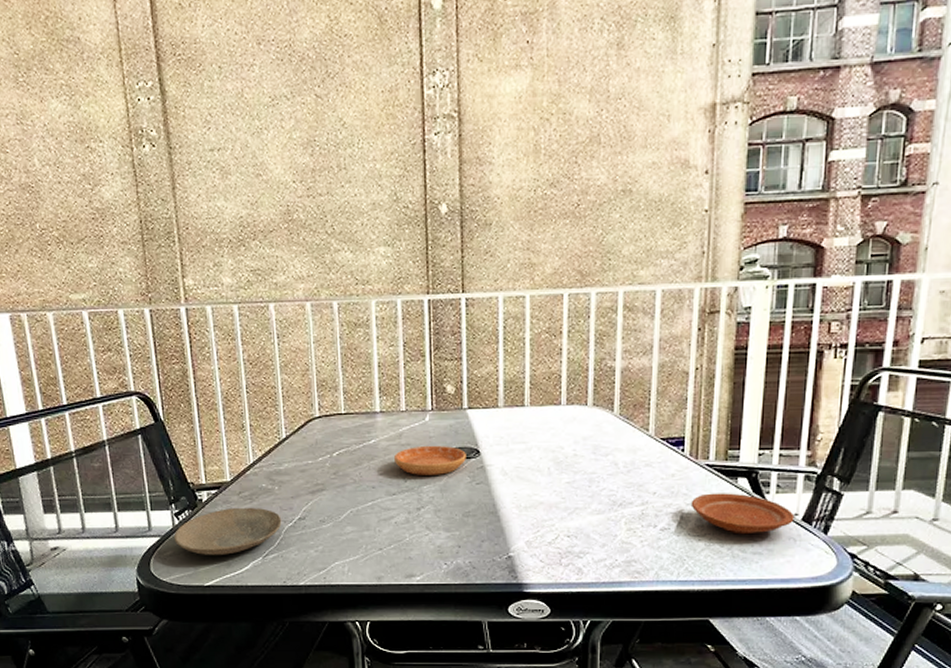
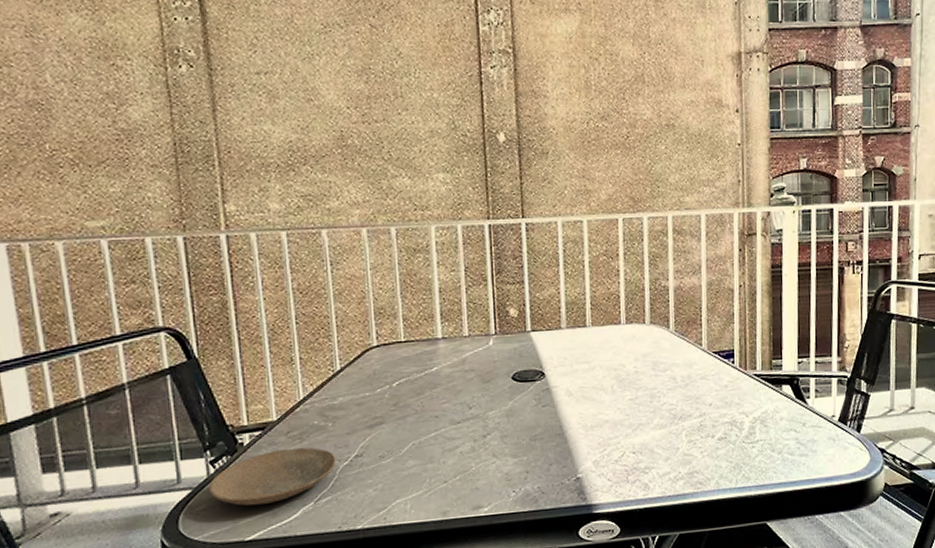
saucer: present [393,445,466,475] -> none [457,369,531,402]
plate: present [690,493,795,535] -> none [743,400,832,439]

